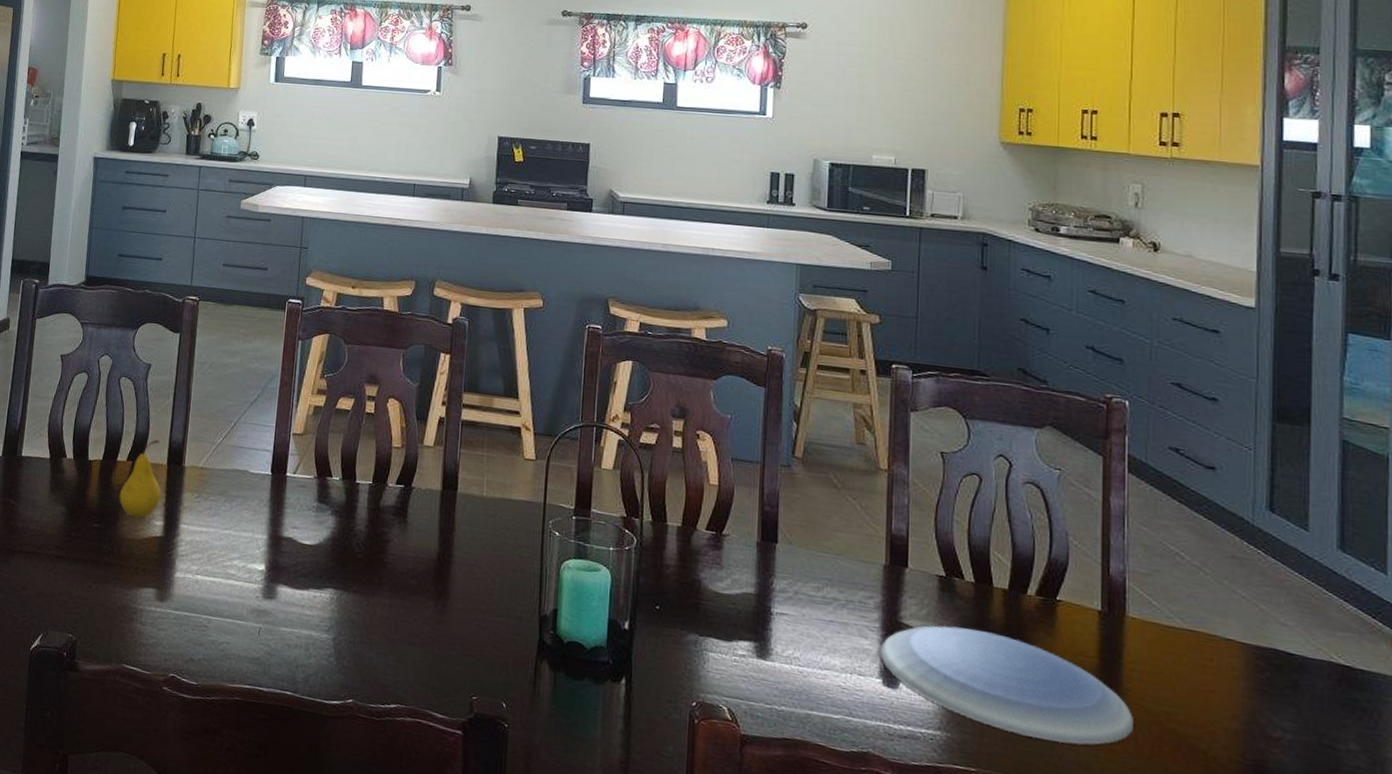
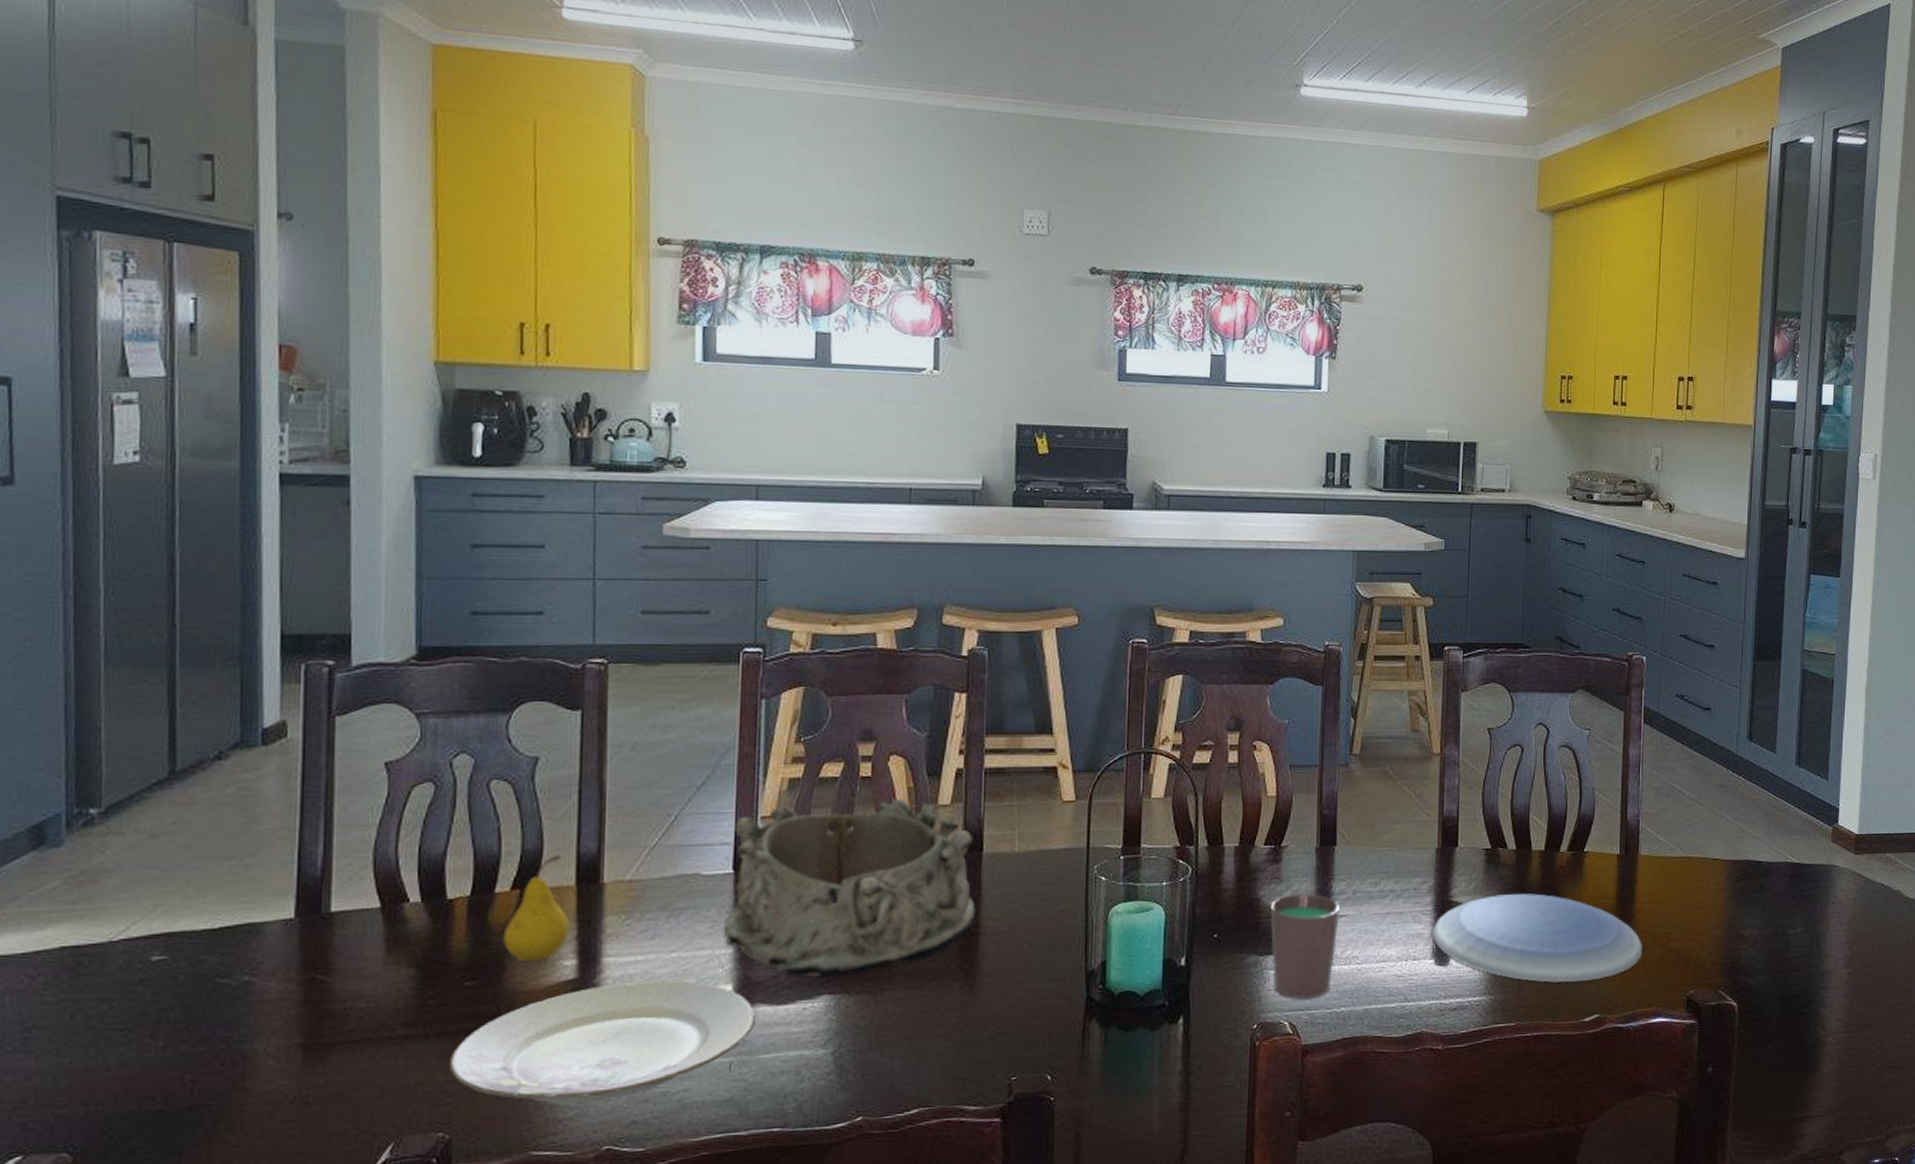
plate: none [79,545,280,638] -> present [448,979,755,1104]
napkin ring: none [261,427,450,577] -> present [723,798,975,977]
cup: none [711,582,781,690] -> present [1270,893,1340,999]

